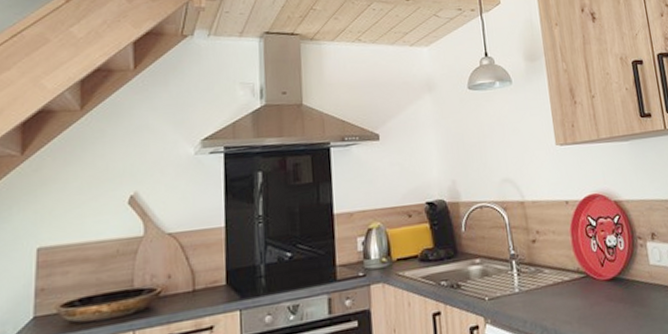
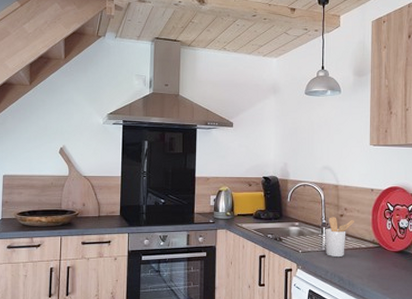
utensil holder: none [515,244,551,300] -> present [325,217,354,258]

